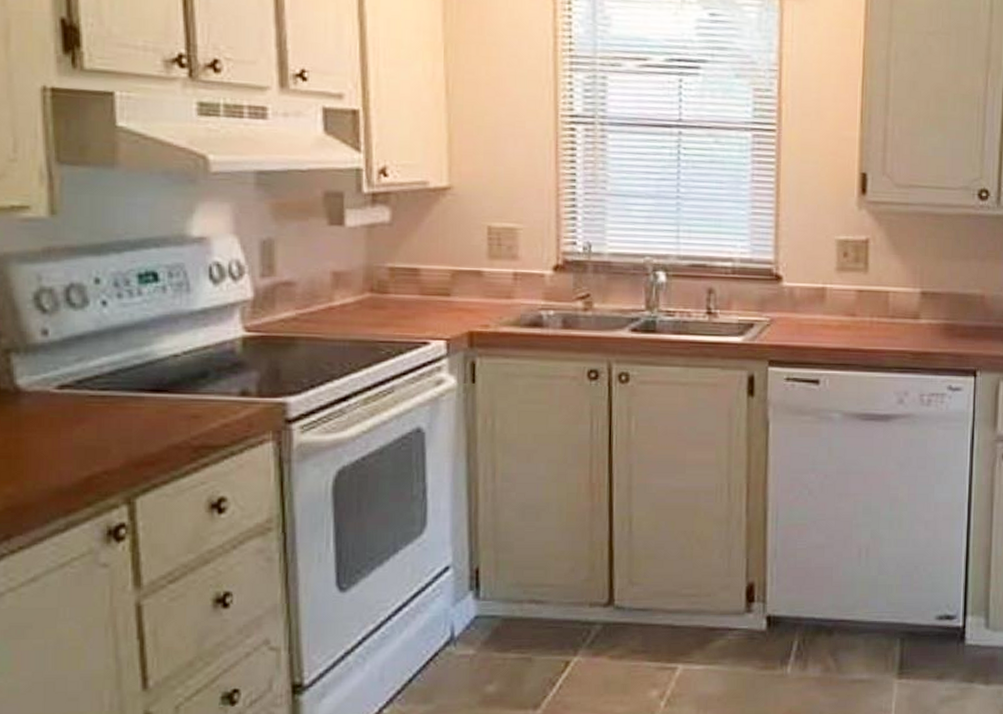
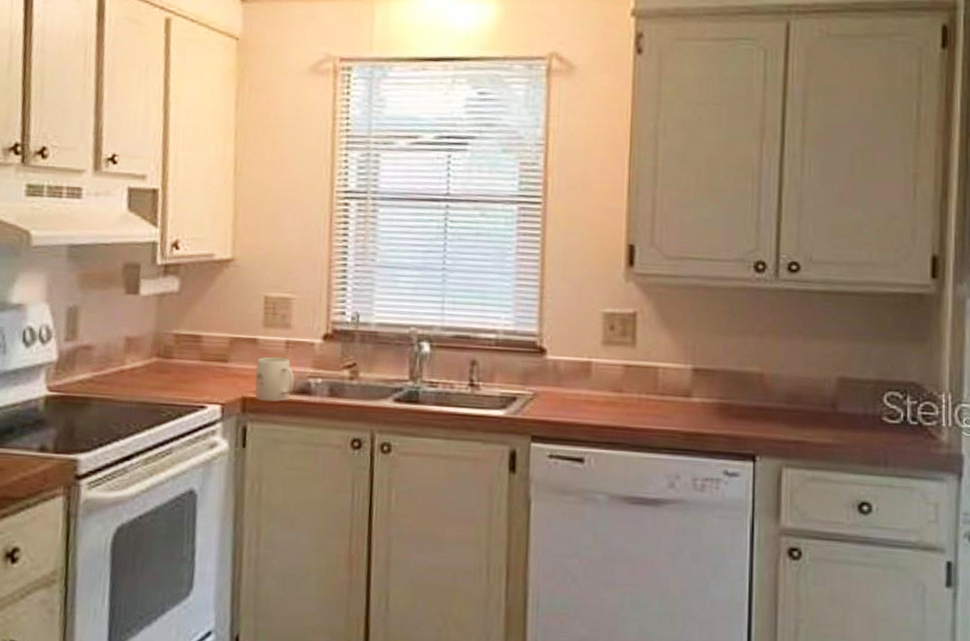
mug: none [482,289,525,335] -> present [255,357,294,402]

